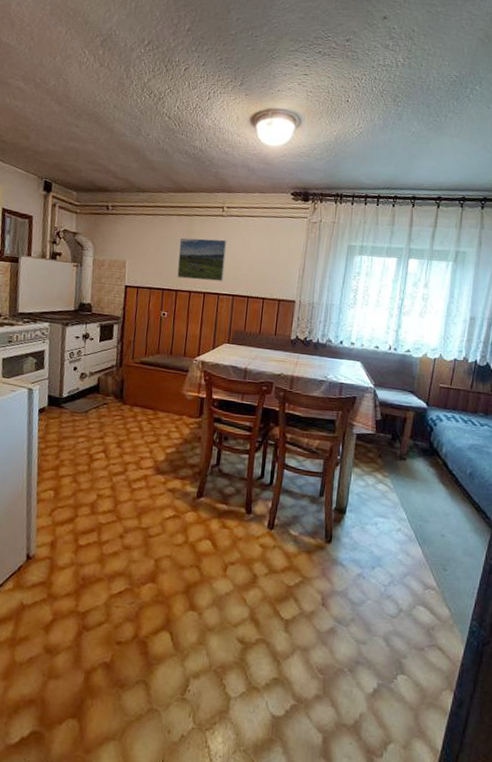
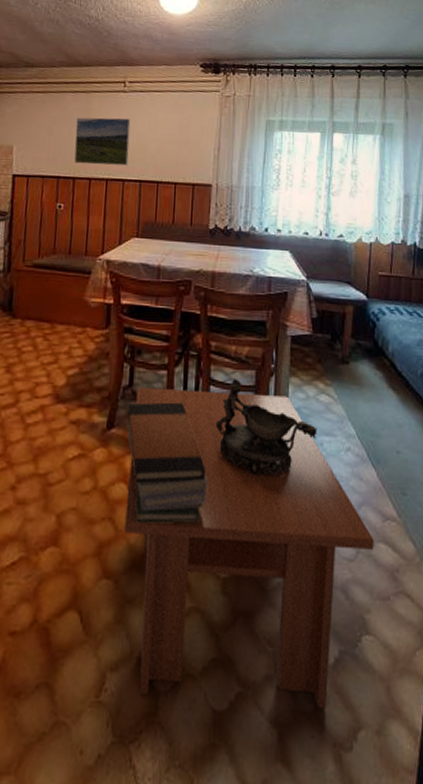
coffee table: none [208,466,415,725] -> present [124,387,374,709]
book stack: none [212,479,278,577] -> present [126,402,208,524]
decorative bowl: none [287,465,374,545] -> present [215,379,317,476]

